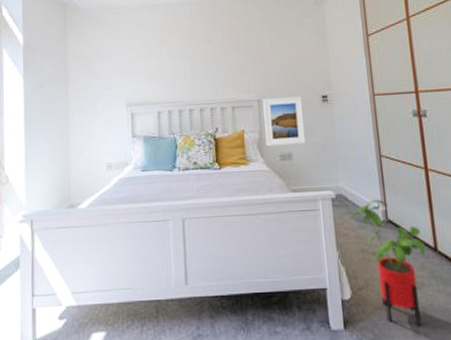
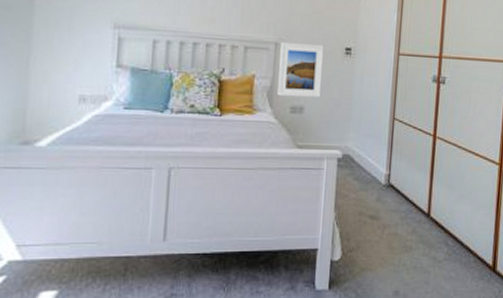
house plant: present [350,199,427,327] -> none [353,162,420,288]

